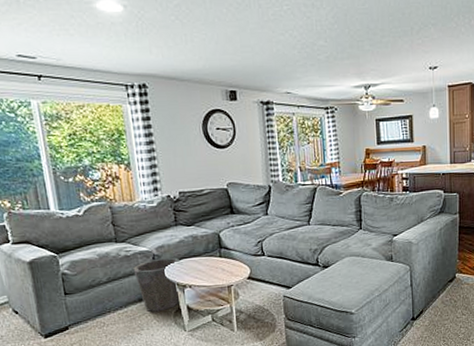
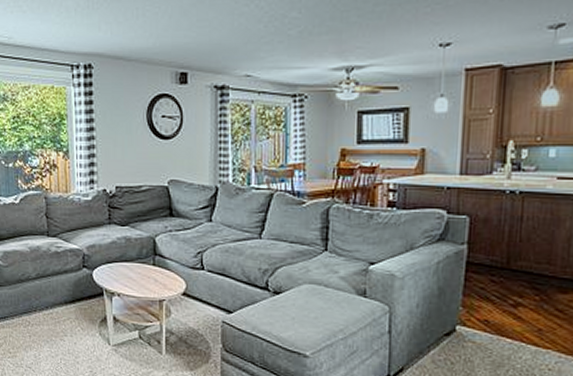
waste bin: present [133,257,181,312] -> none [62,259,111,319]

